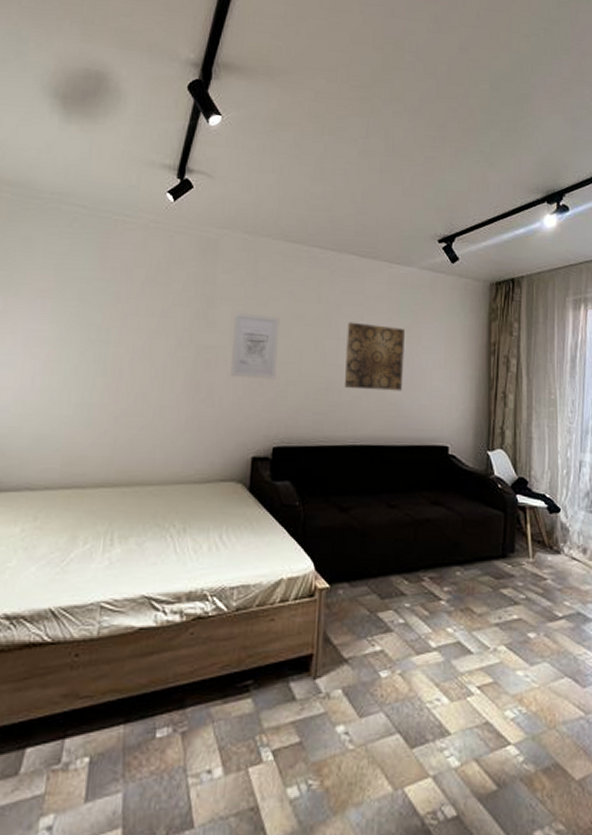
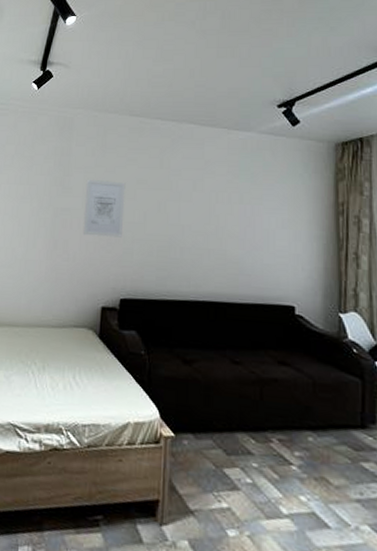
wall art: present [344,322,404,391] -> none [185,185,245,250]

